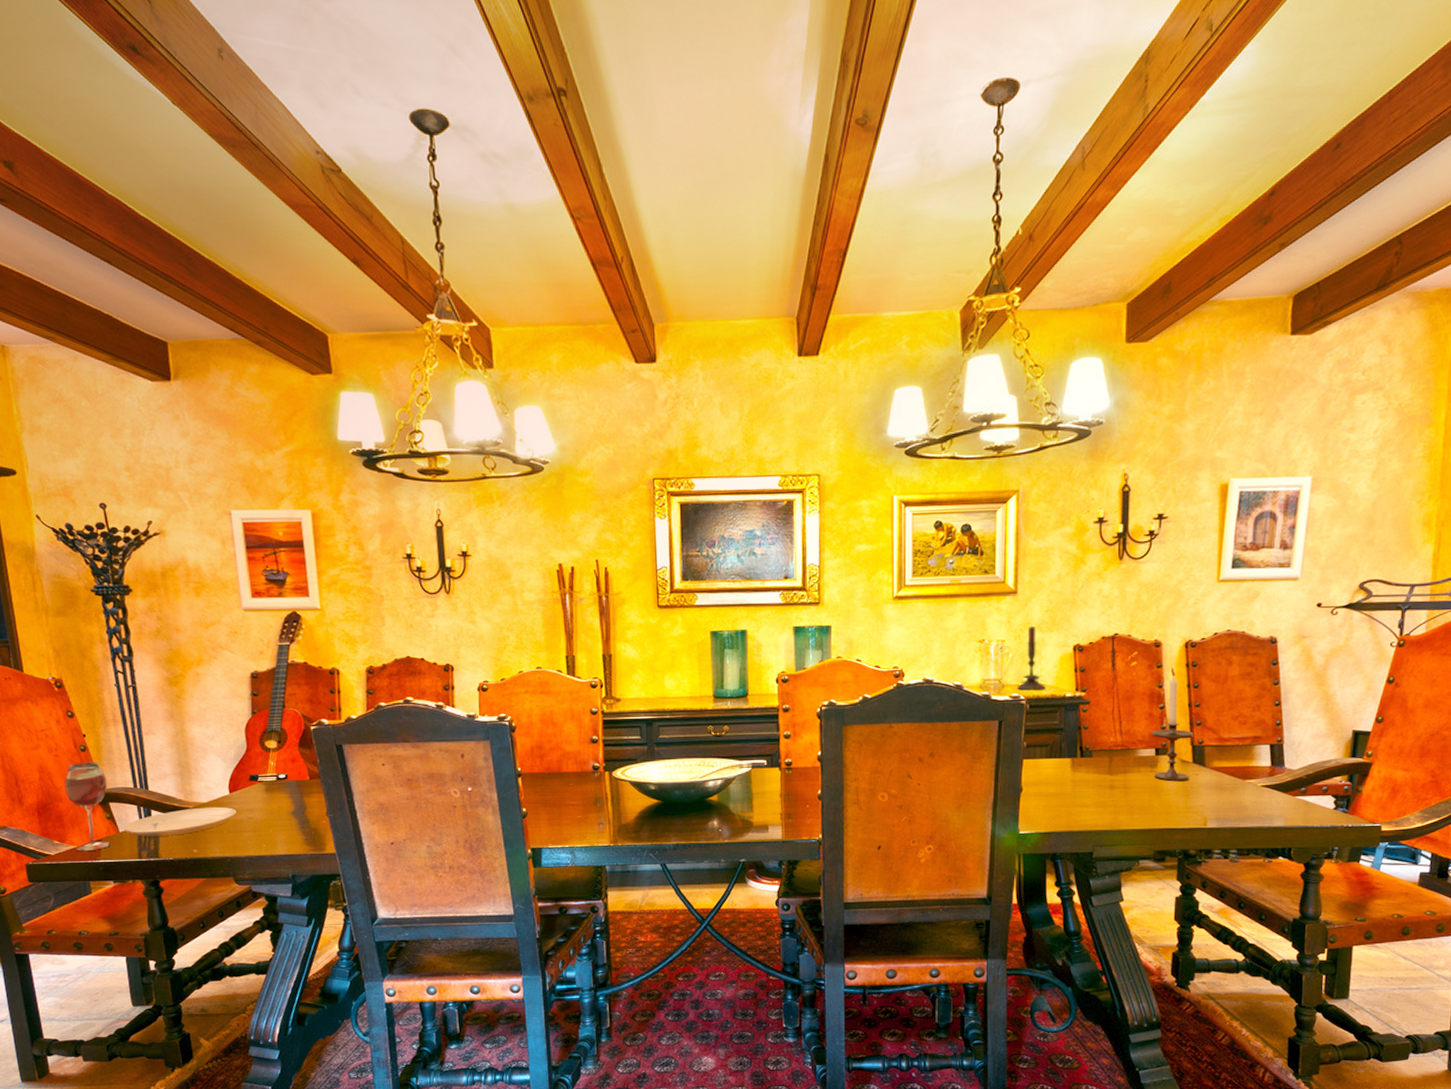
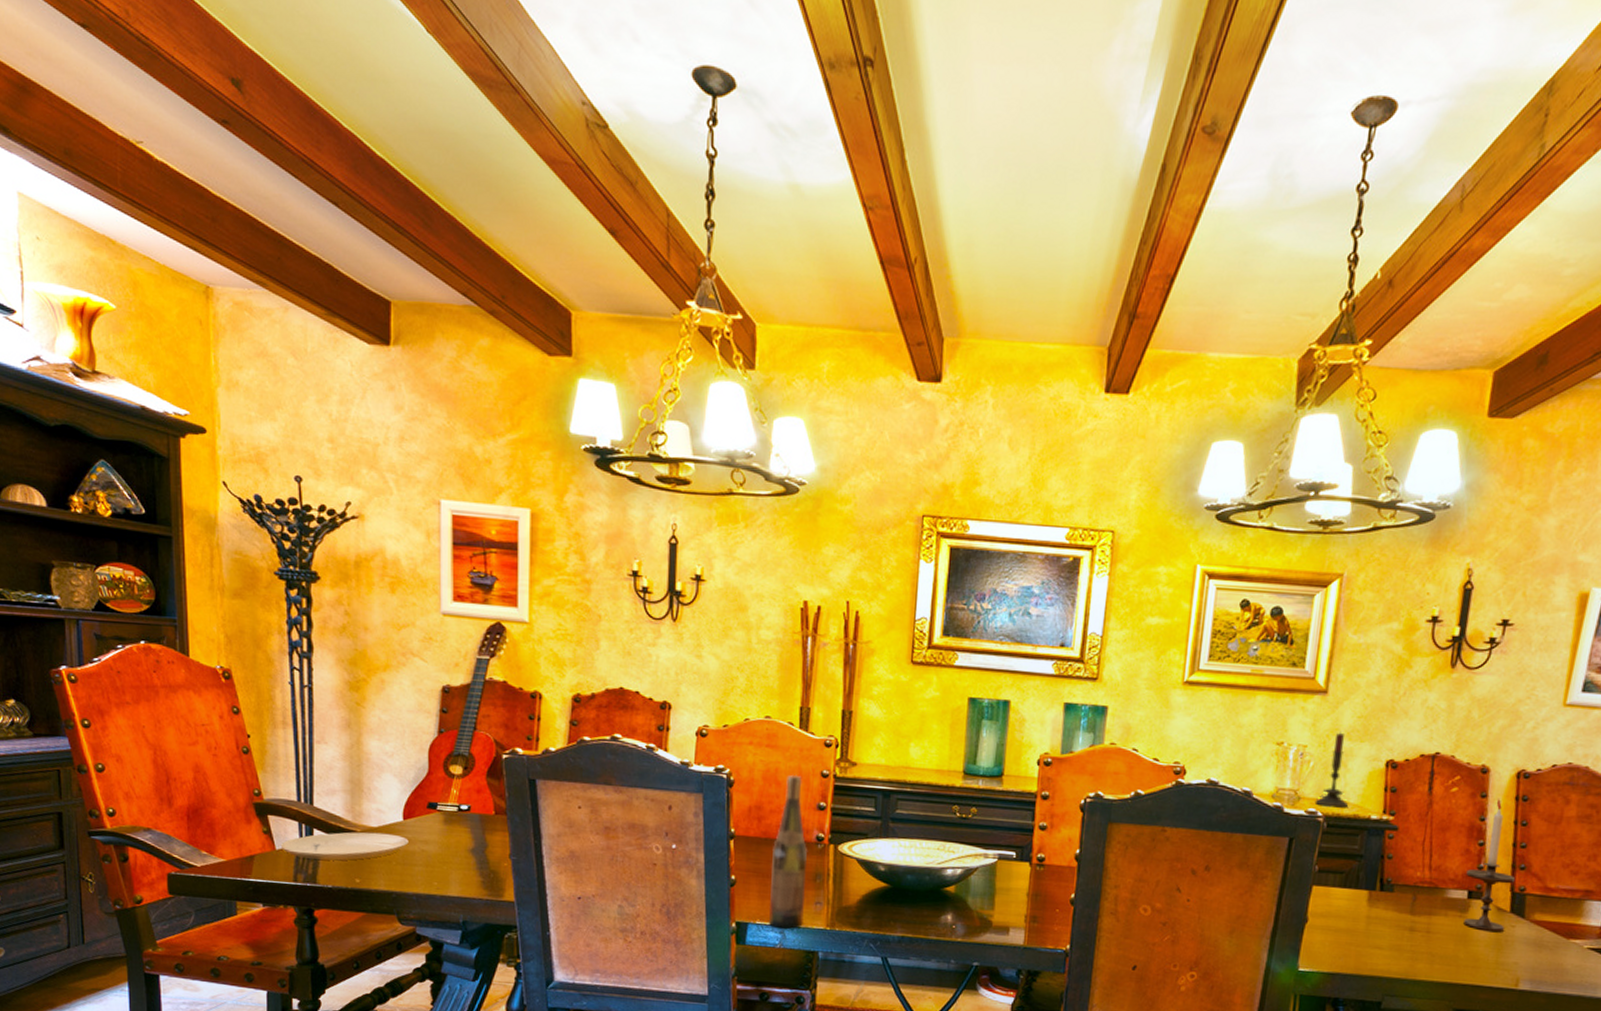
wineglass: present [64,762,111,852] -> none [220,766,269,868]
wine bottle: none [556,715,590,849] -> present [769,774,807,929]

